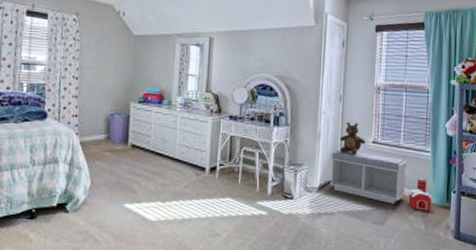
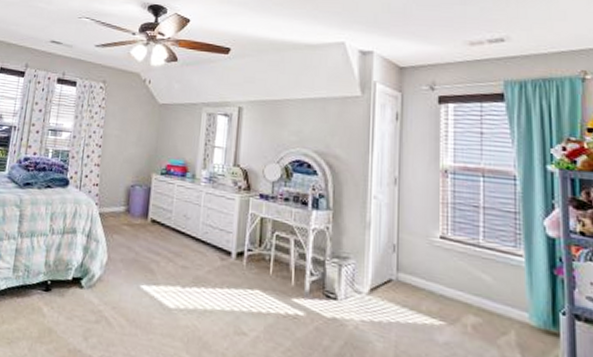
bench: present [330,150,407,204] -> none [384,243,491,321]
teddy bear: present [339,121,366,154] -> none [396,209,431,251]
toy house: present [408,177,432,211] -> none [495,288,530,336]

